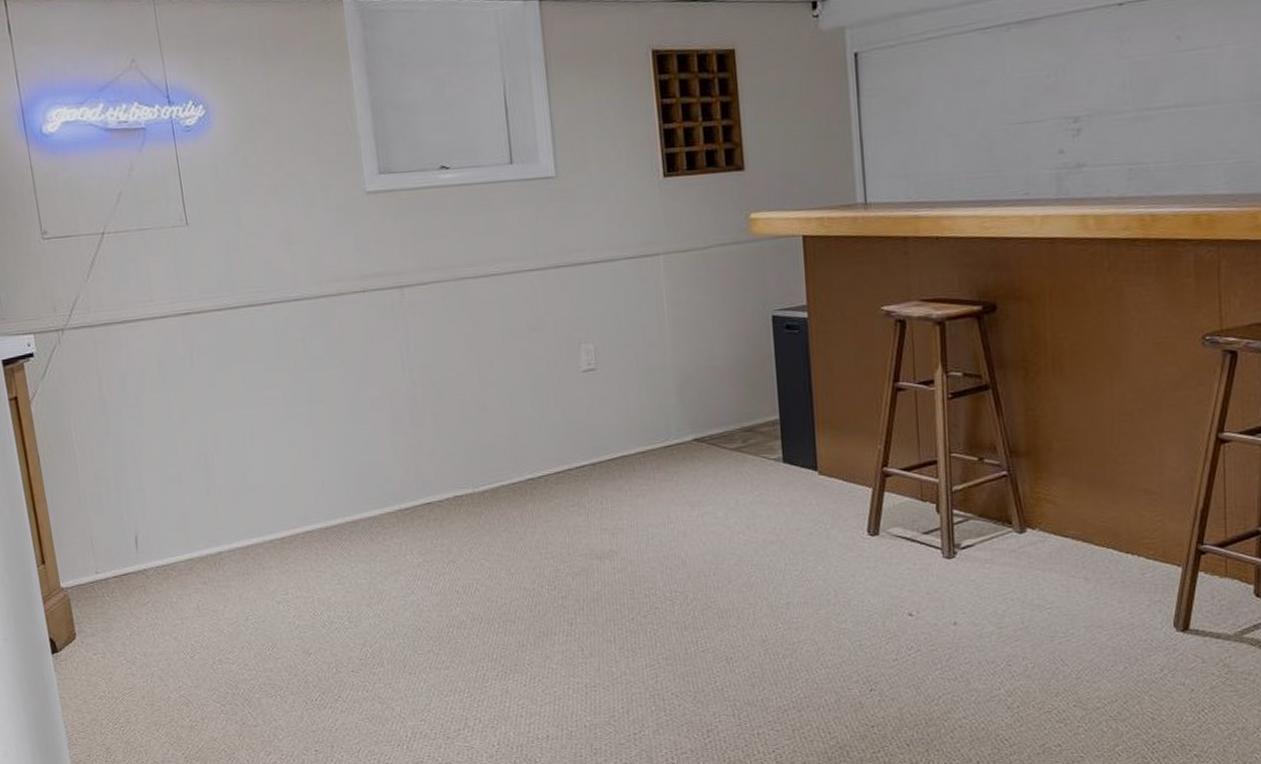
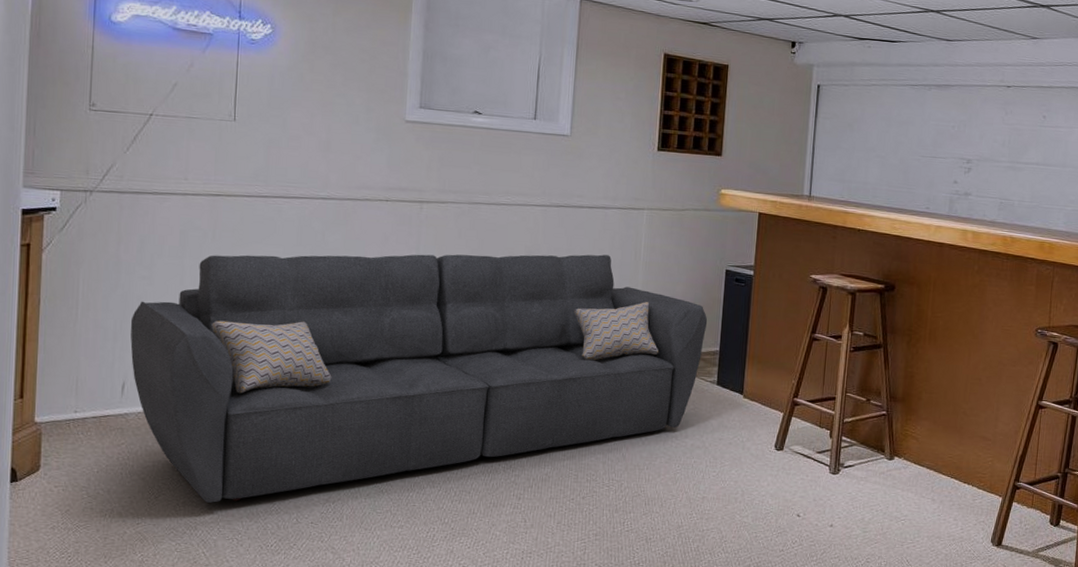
sofa: none [129,318,760,658] -> present [130,254,708,503]

